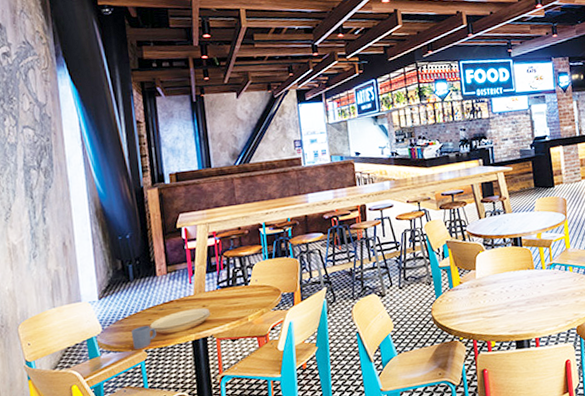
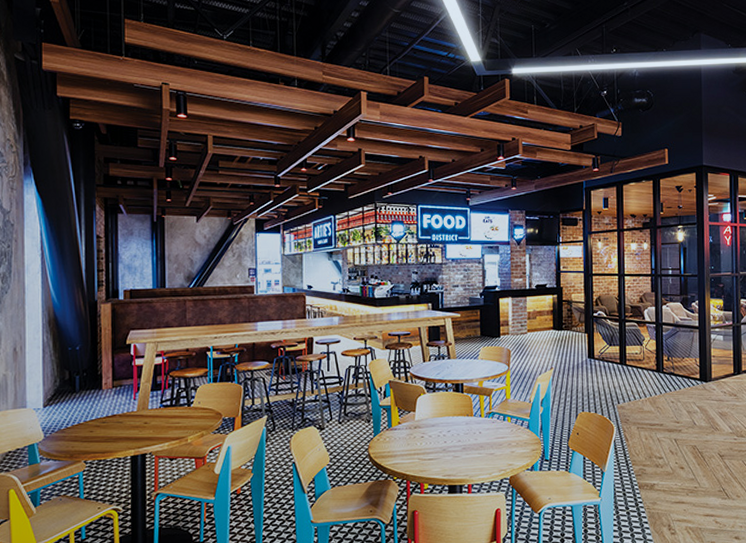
mug: present [131,325,157,350] -> none [72,437,97,461]
plate: present [150,307,211,335] -> none [91,424,151,447]

